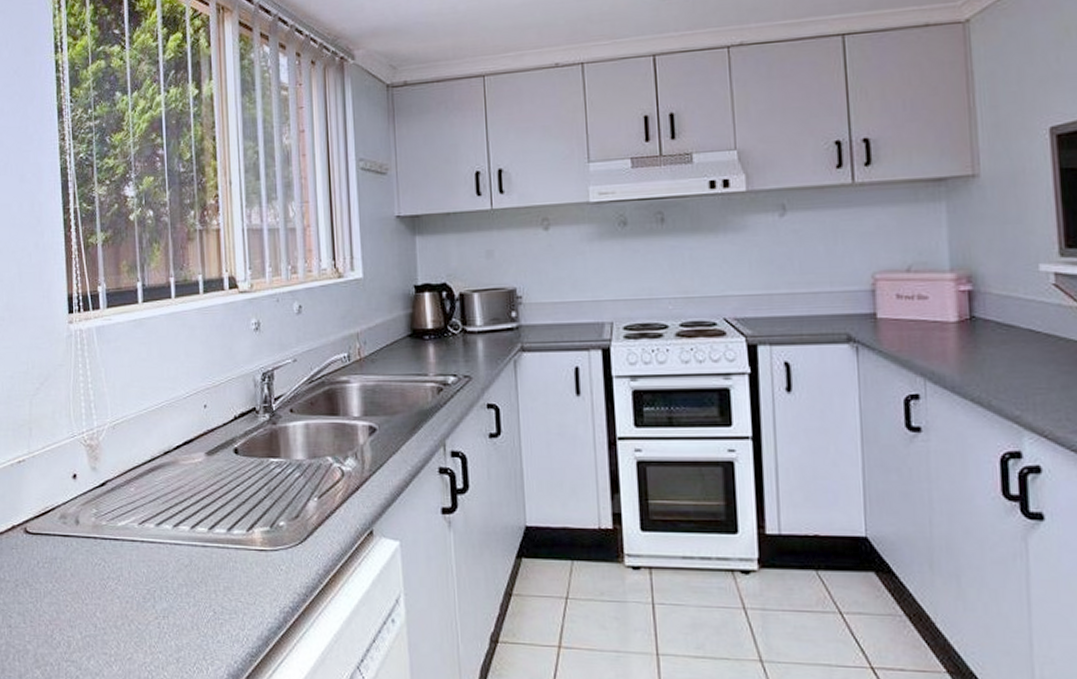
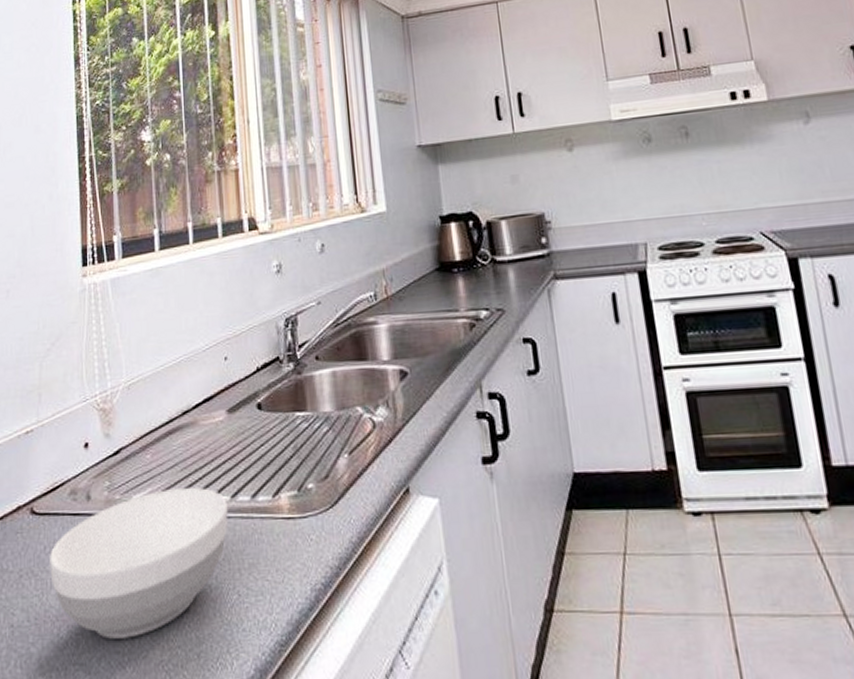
bowl: none [42,519,207,643] -> present [48,488,229,639]

